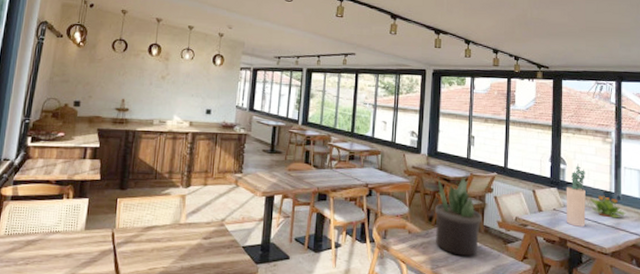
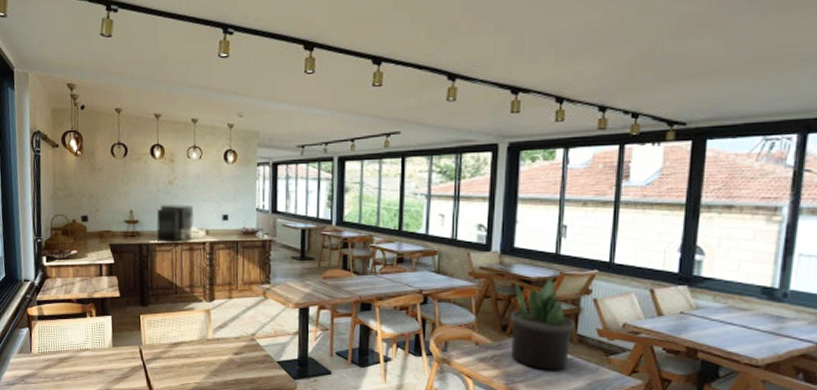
coffee machine: none [144,96,181,133] -> present [156,203,195,244]
vase: present [566,163,586,227] -> none [698,252,734,333]
potted flower: present [589,196,626,218] -> none [737,293,795,322]

